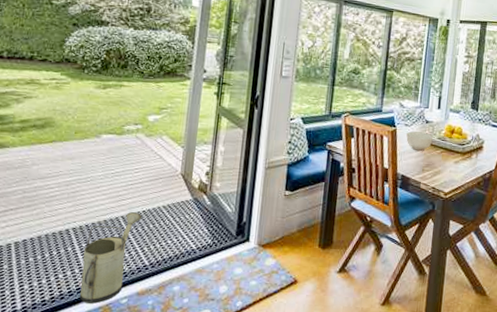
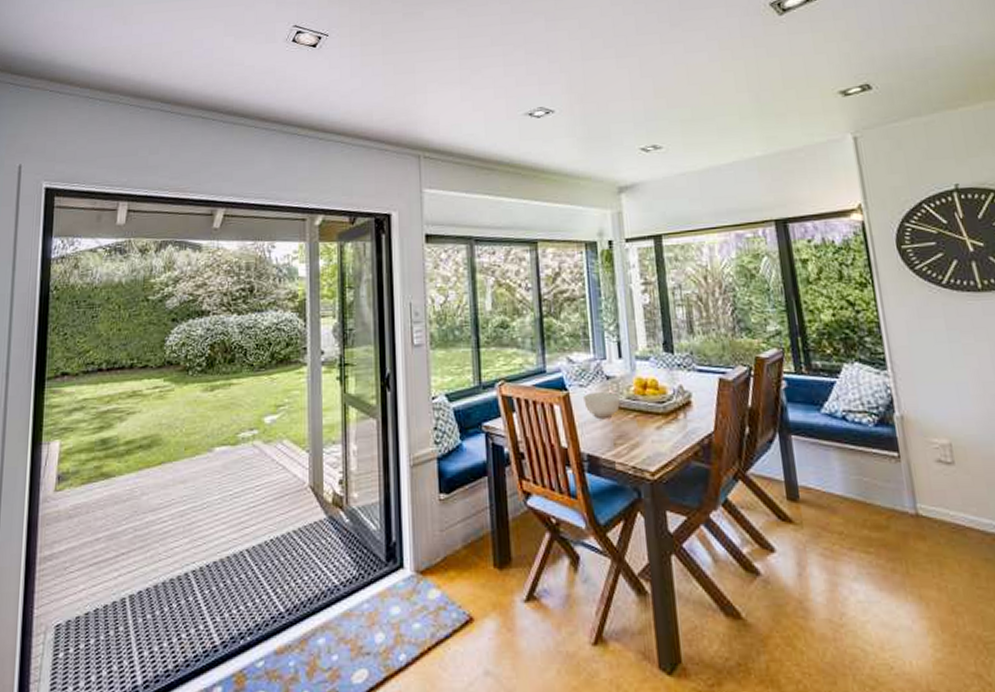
watering can: present [79,212,143,304] -> none [207,543,270,670]

